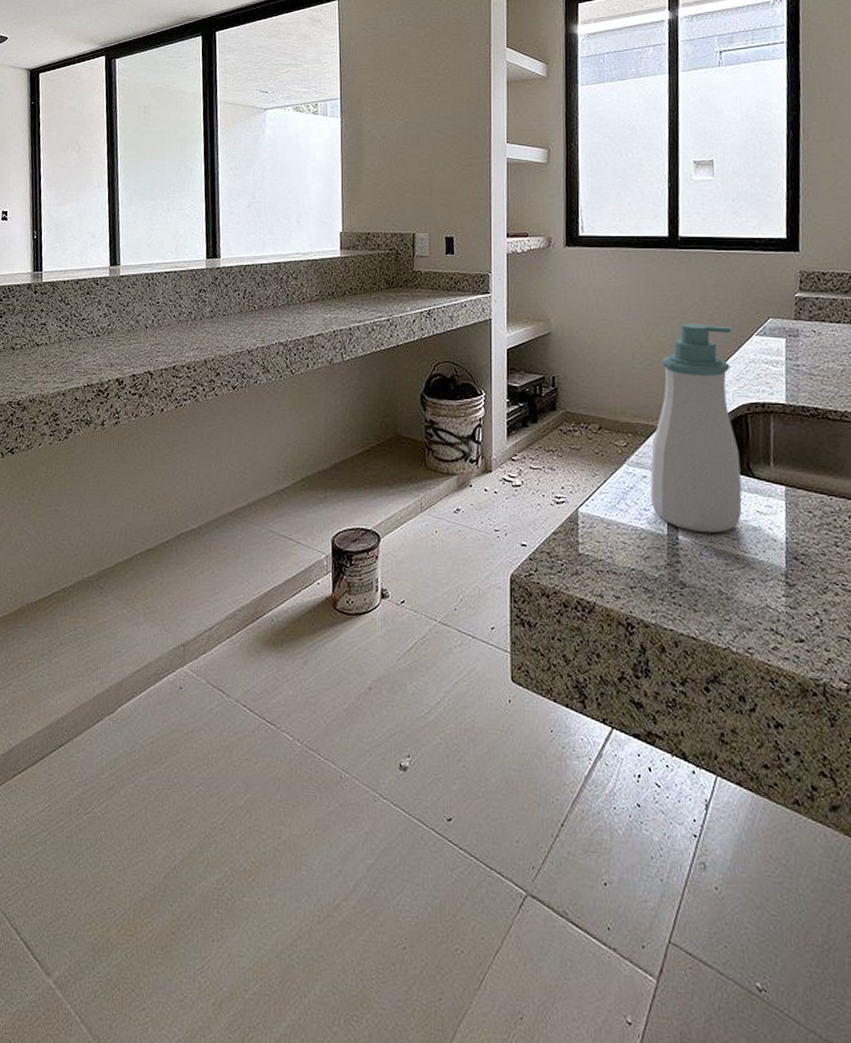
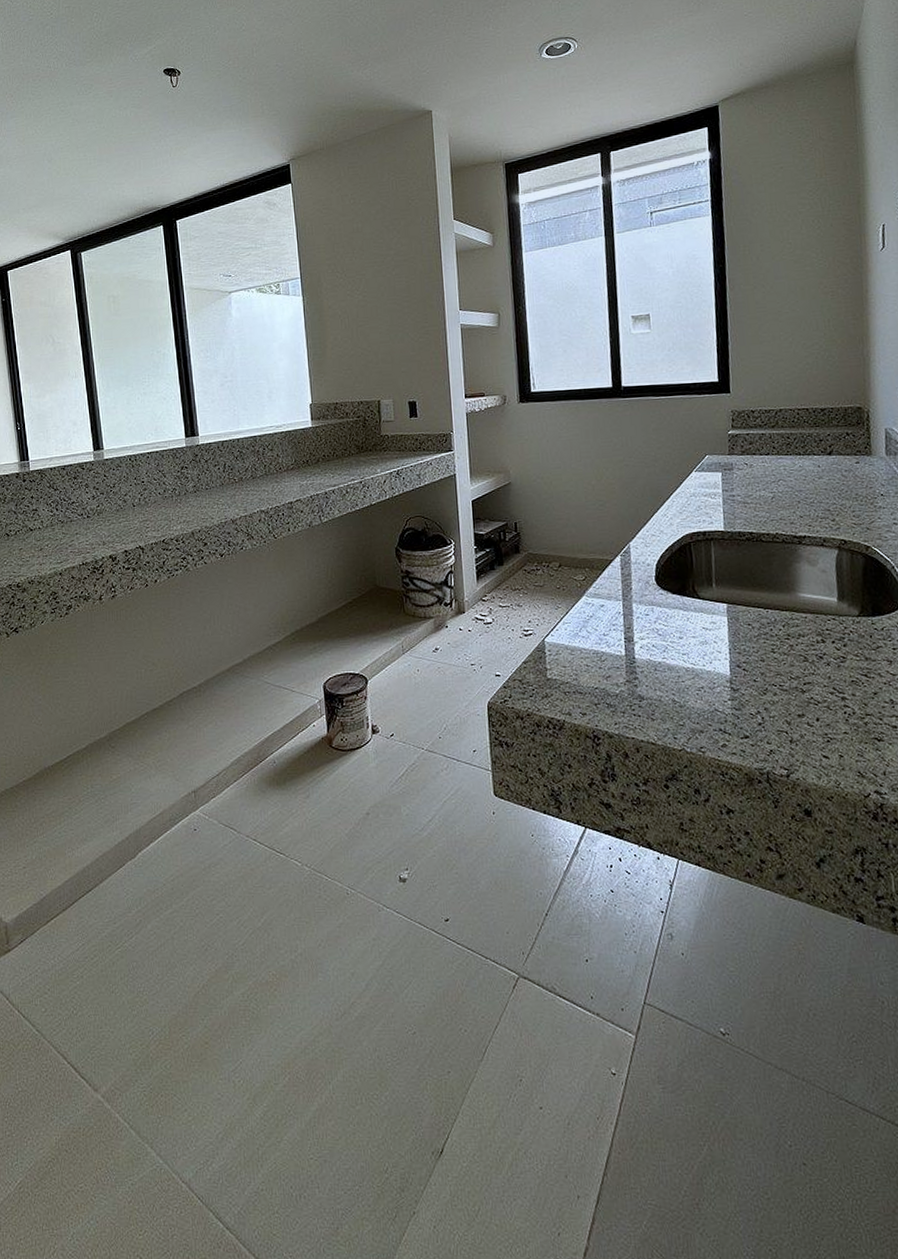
soap bottle: present [650,324,742,534] -> none [607,465,690,651]

